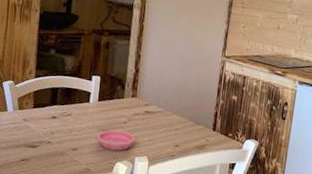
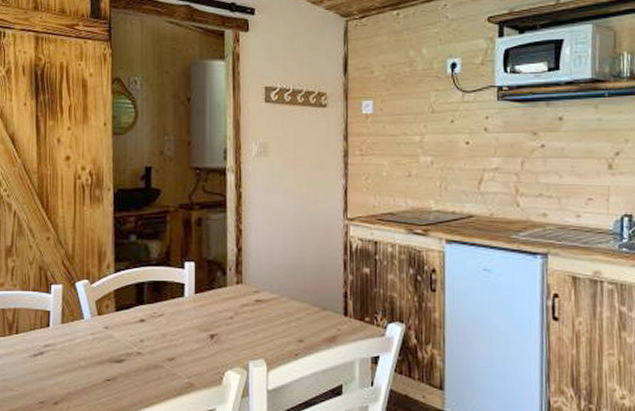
saucer: present [97,130,136,151] -> none [199,329,247,356]

